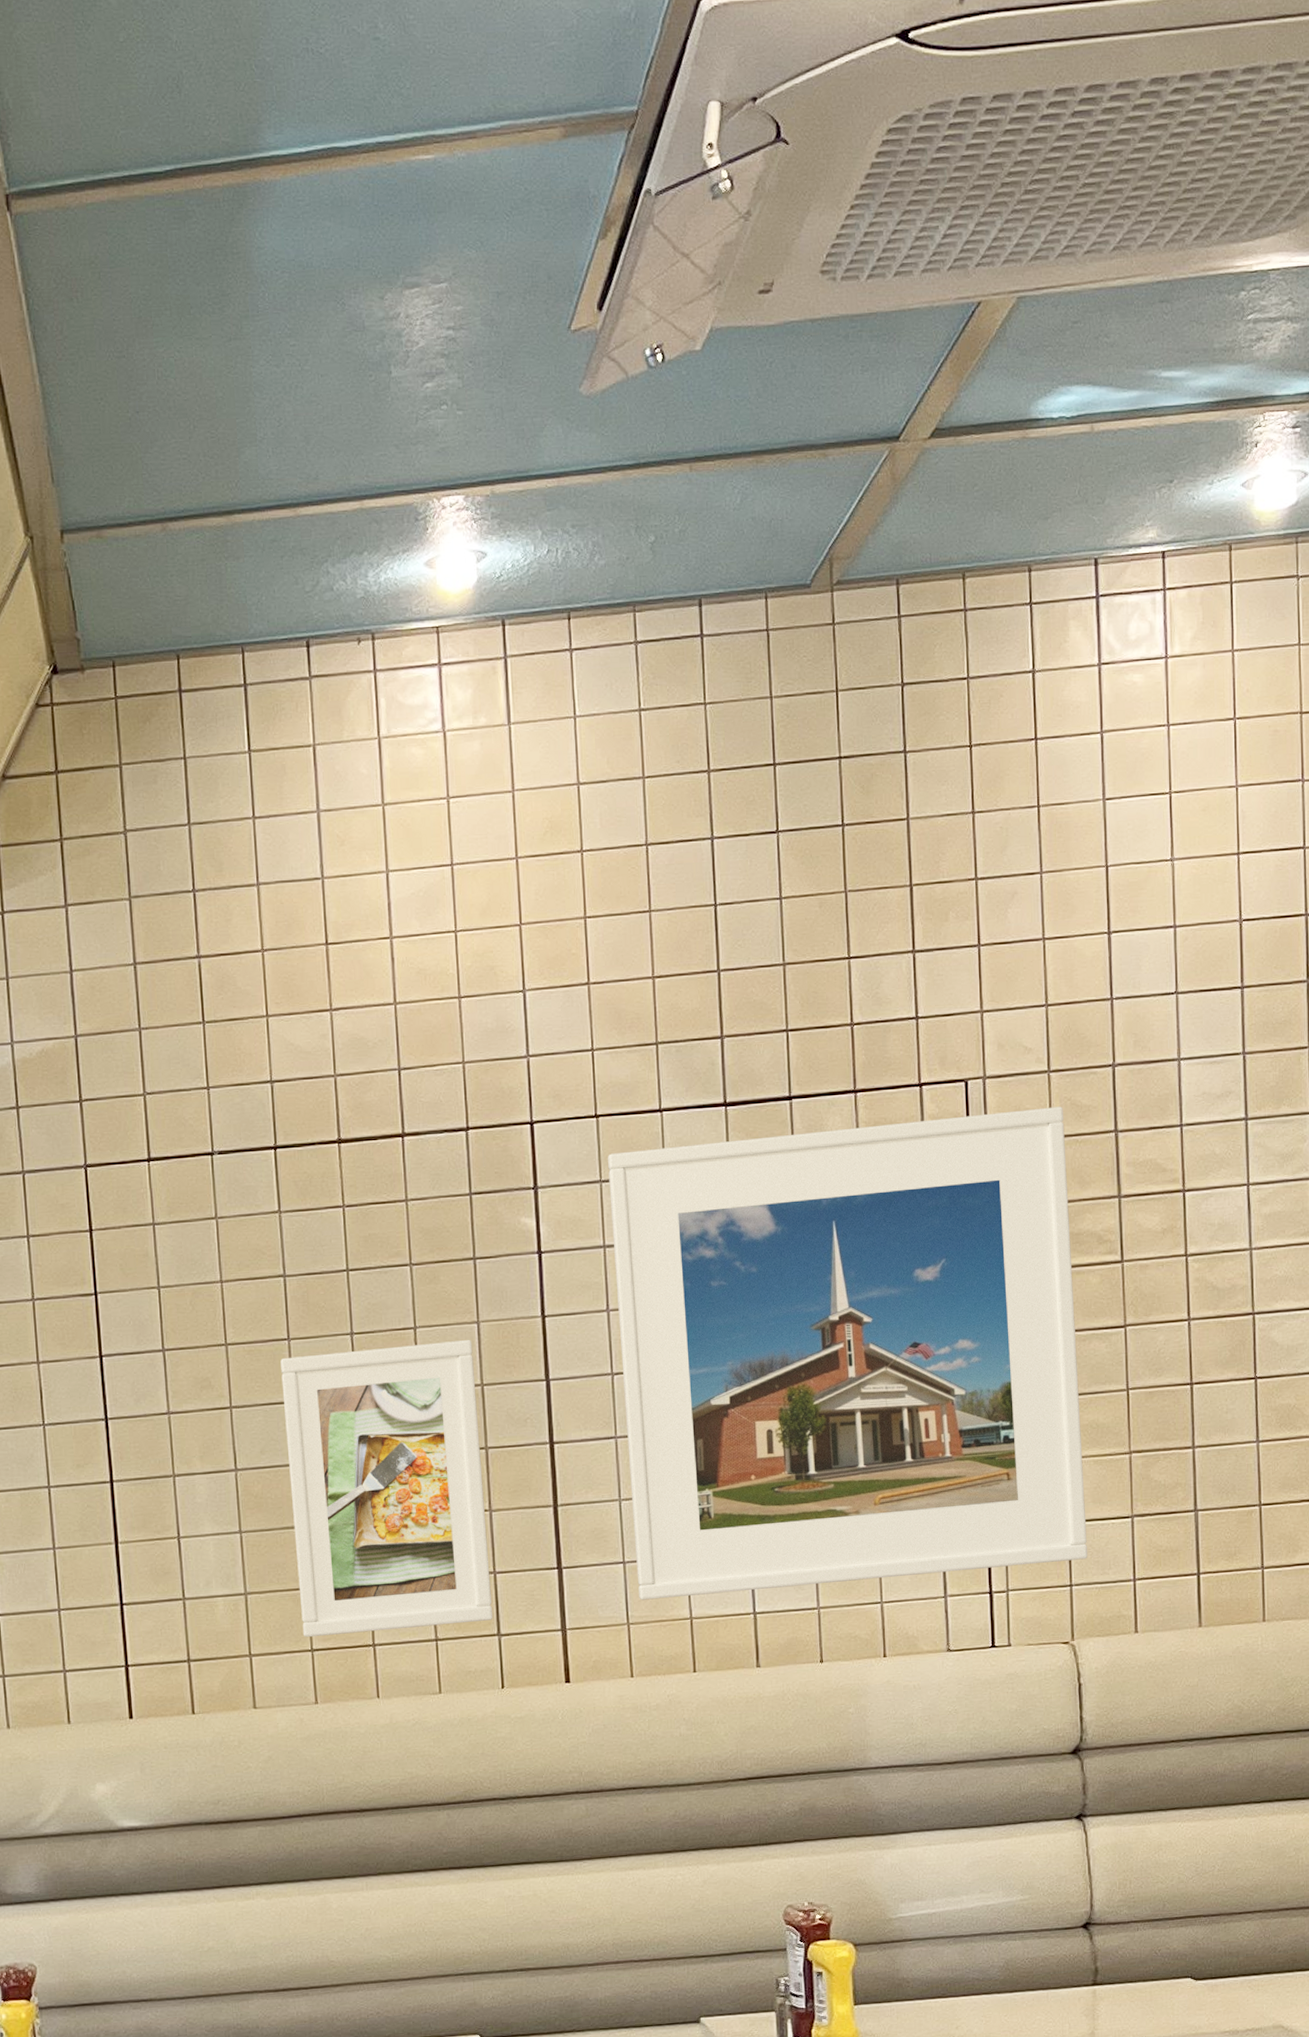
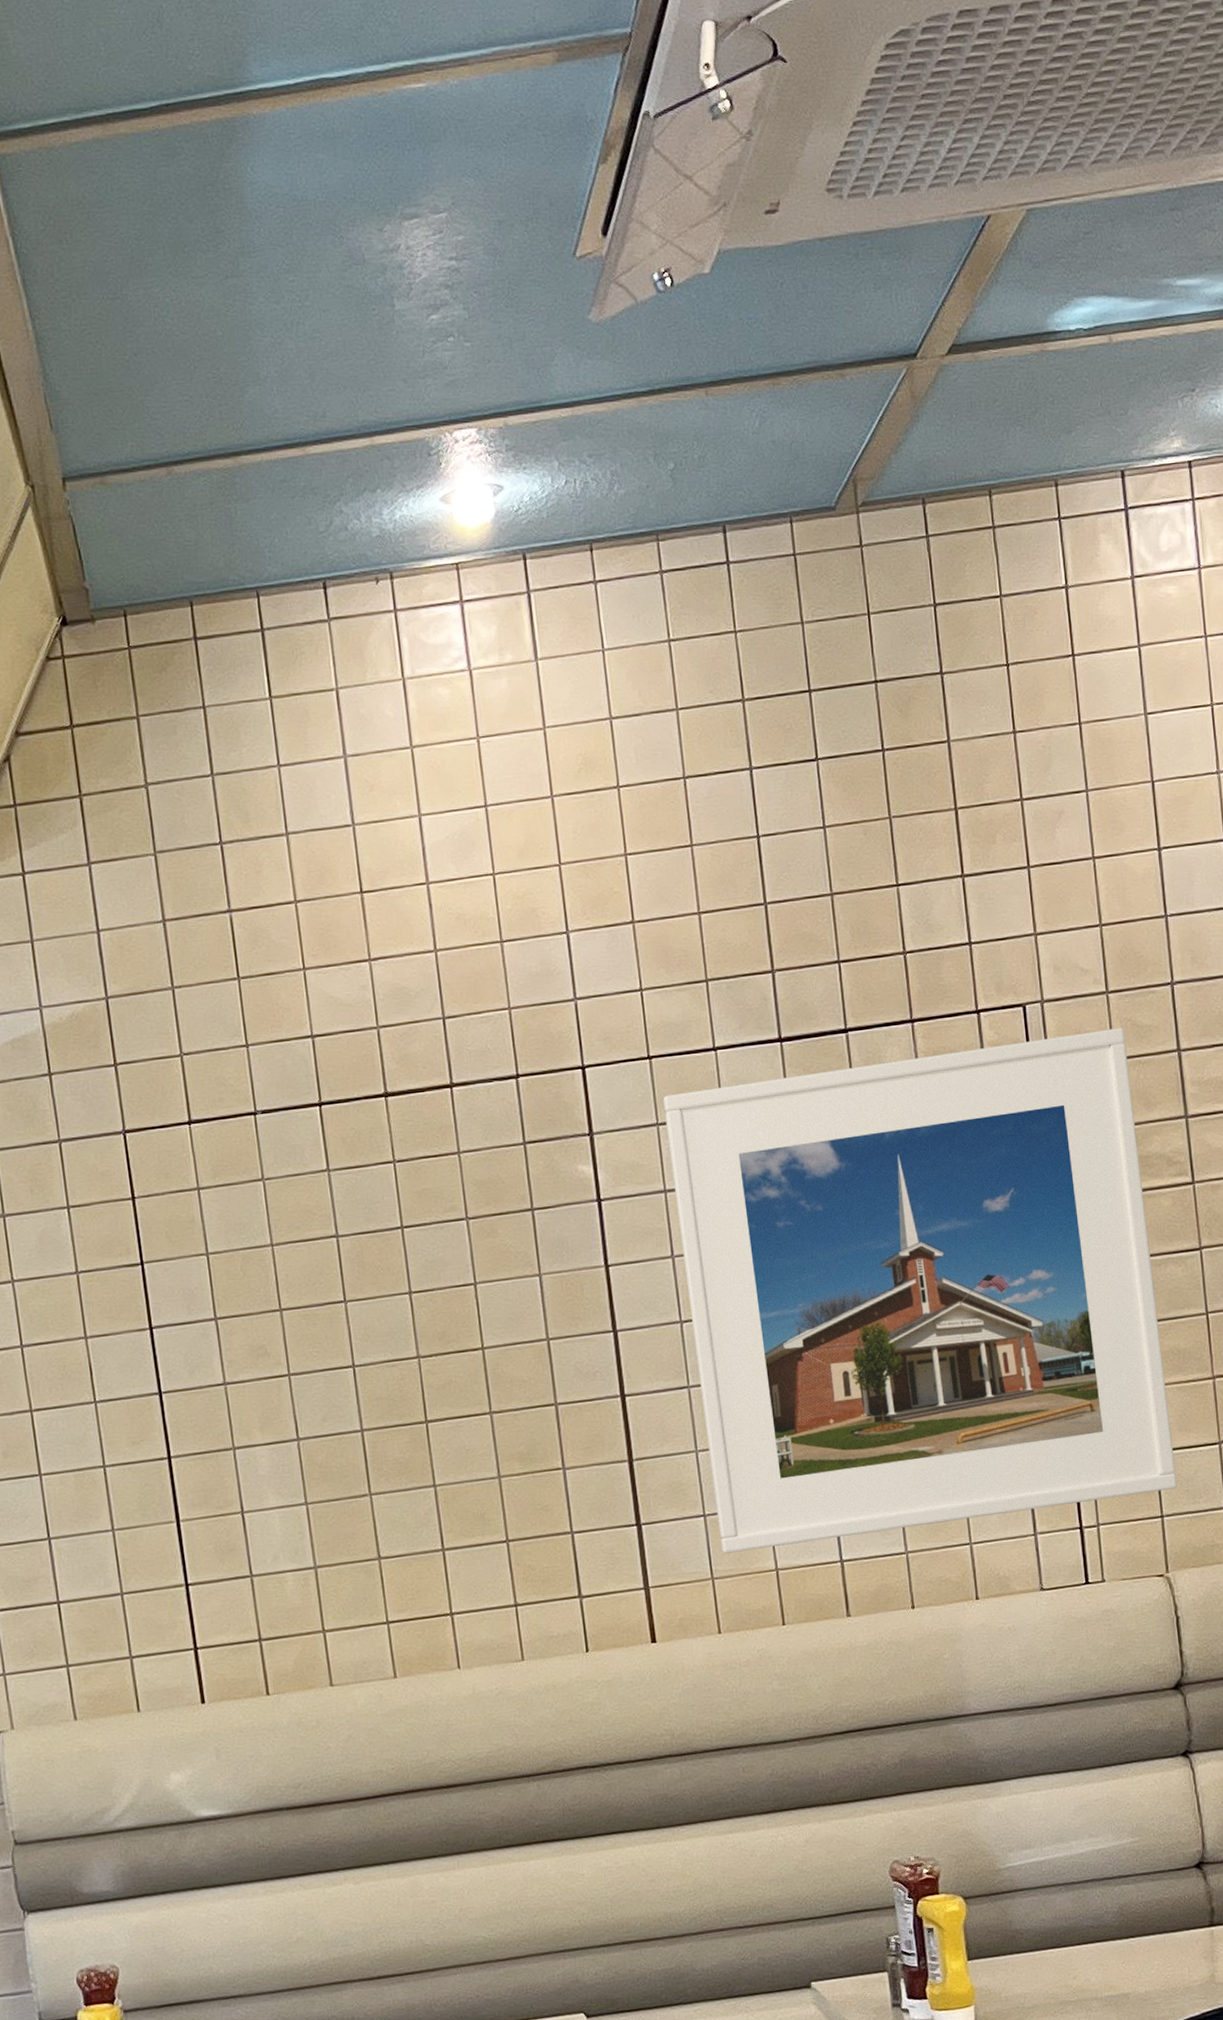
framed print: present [280,1339,493,1638] -> none [338,1293,573,1610]

